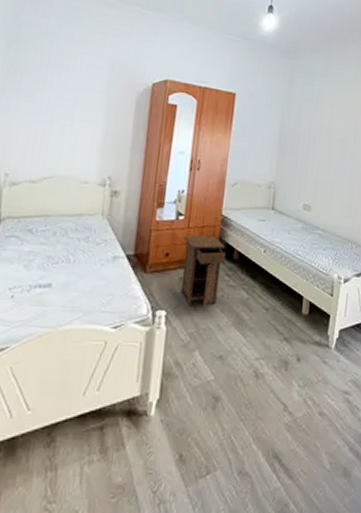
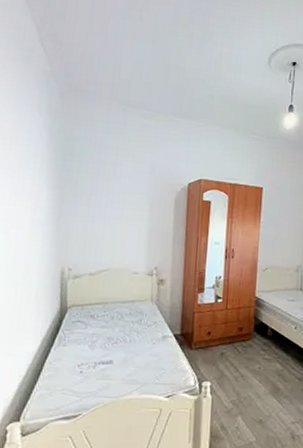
nightstand: present [180,235,226,307] -> none [222,315,260,378]

